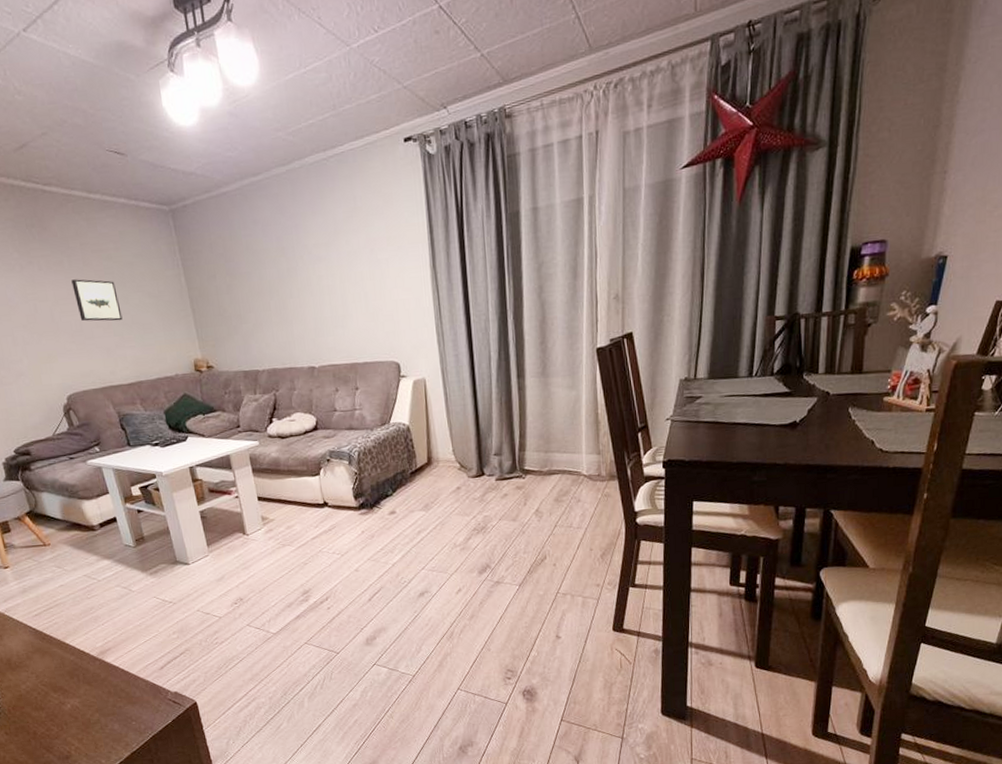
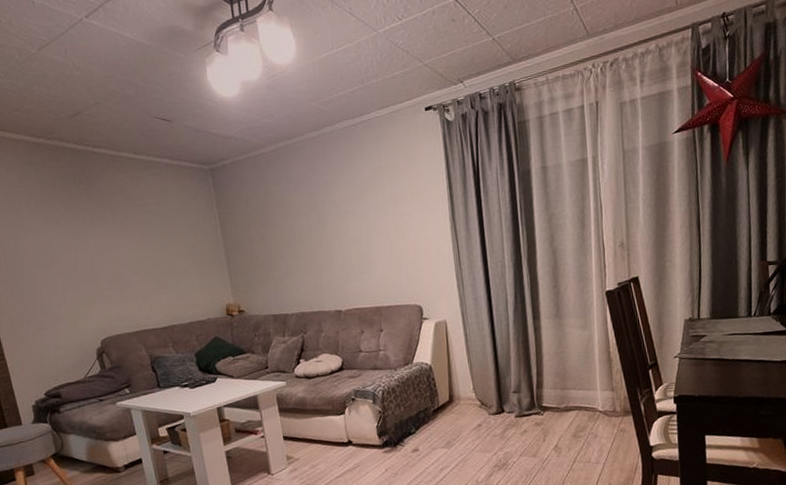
wall art: present [71,279,123,322] -> none [113,231,160,270]

